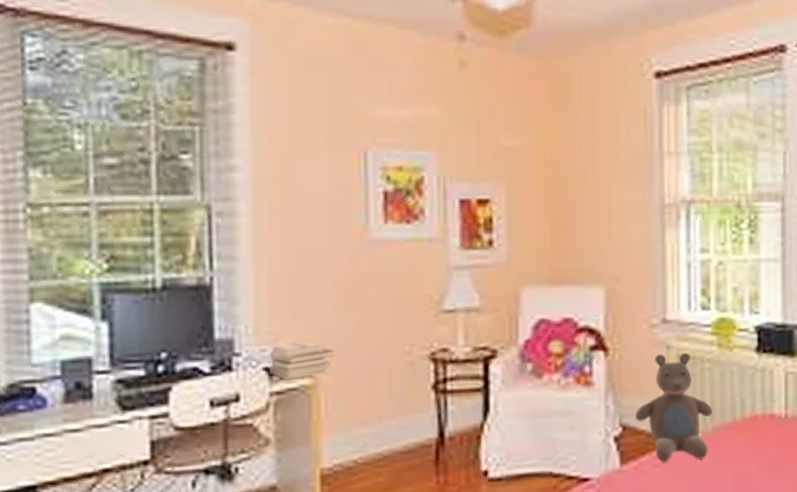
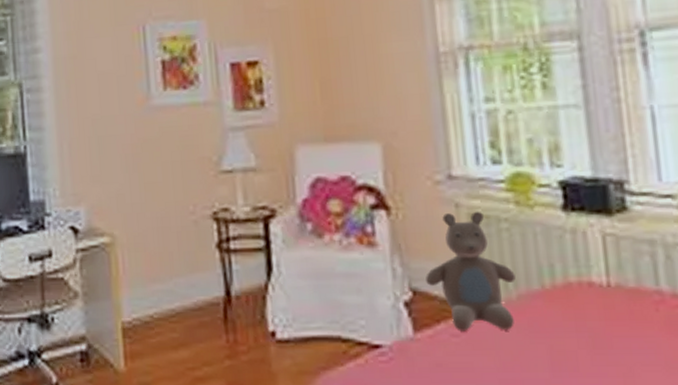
books: present [270,341,335,380] -> none [74,202,128,238]

